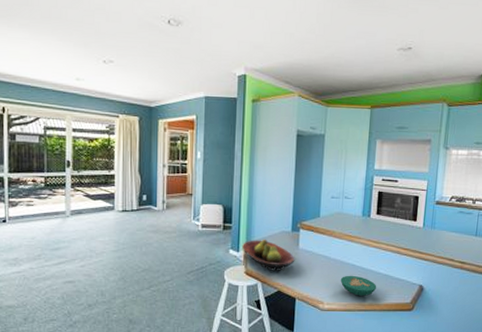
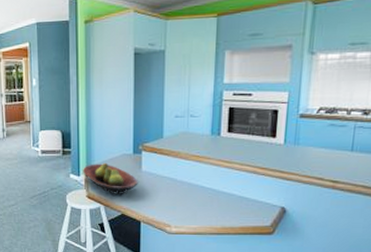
bowl: present [340,275,377,296] -> none [188,197,231,219]

